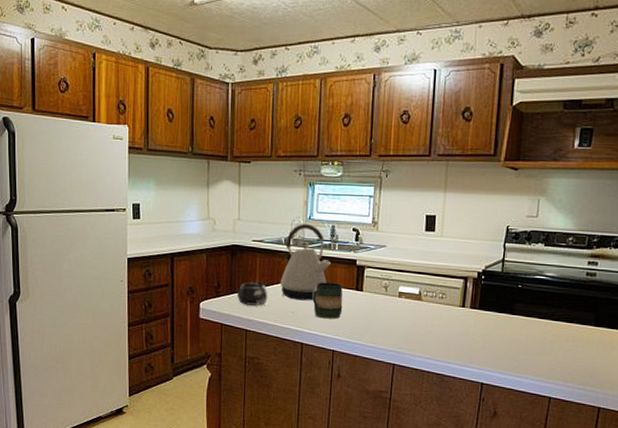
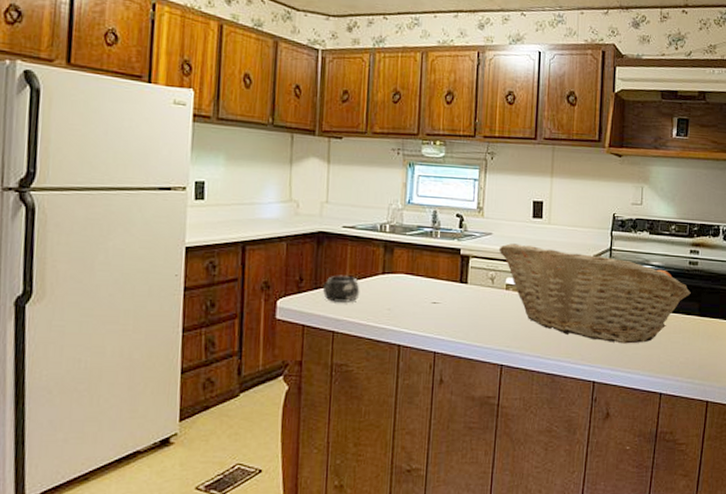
kettle: present [280,224,332,301] -> none [374,208,433,296]
mug: present [312,282,343,319] -> none [411,274,446,316]
fruit basket: none [392,255,587,350] -> present [498,243,691,344]

